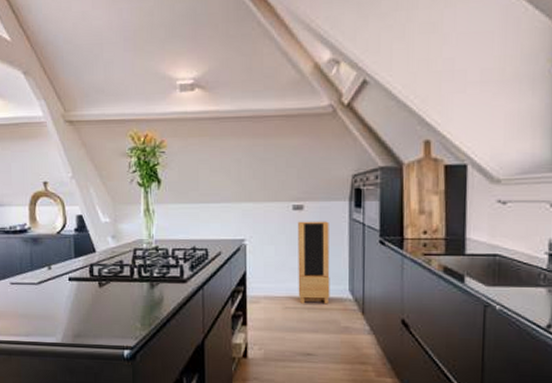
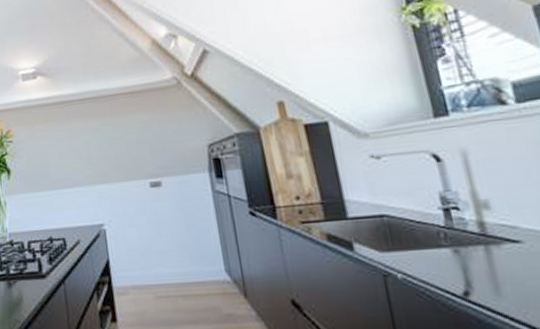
storage cabinet: present [298,221,330,305] -> none [158,196,205,291]

